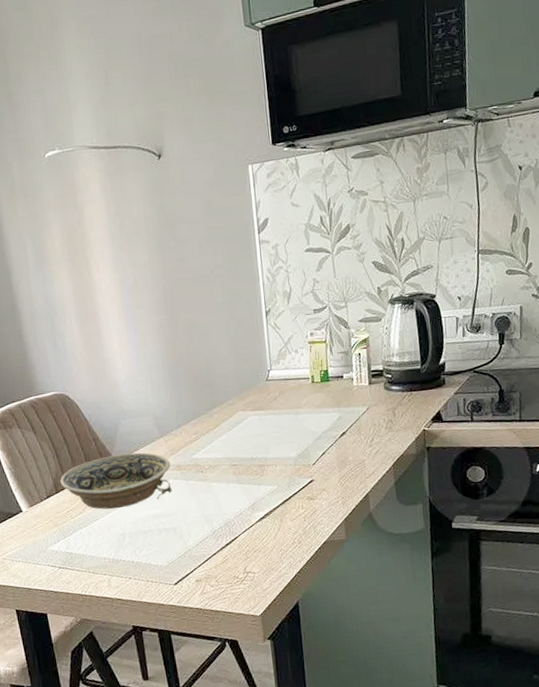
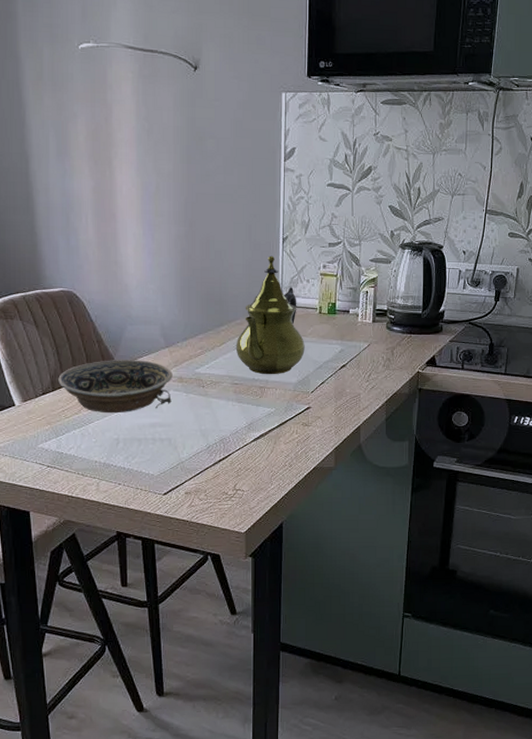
teapot: none [229,330,302,452] -> present [235,255,305,375]

